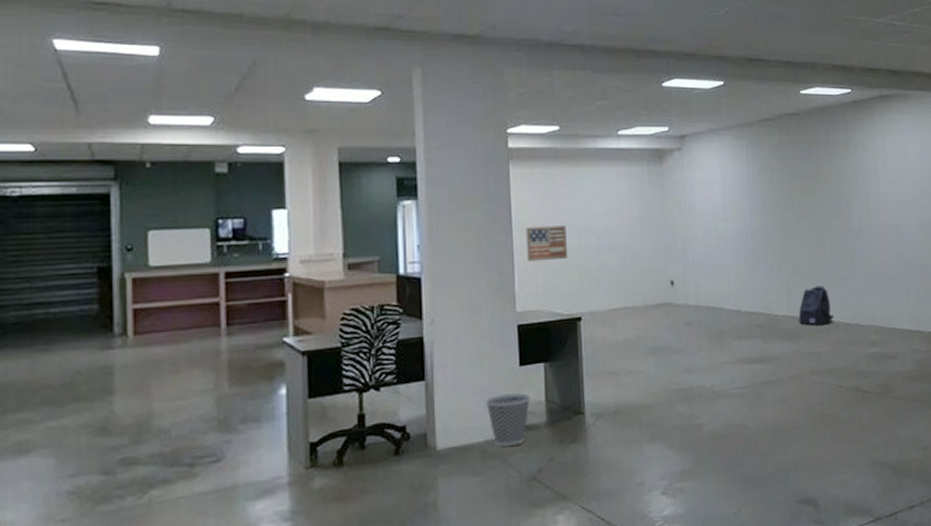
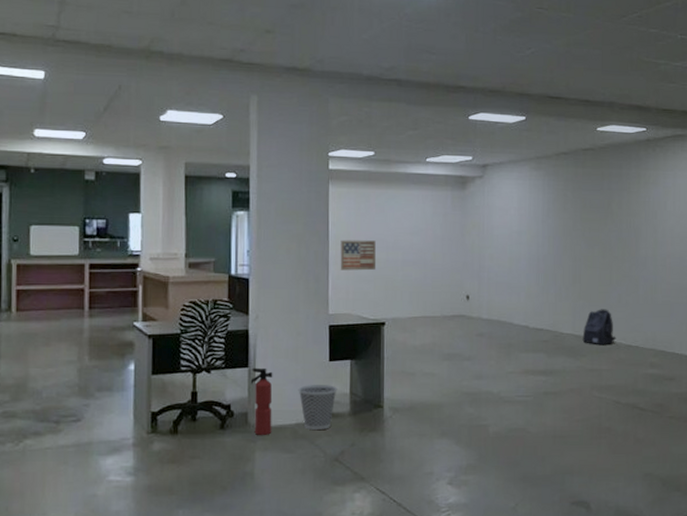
fire extinguisher: none [428,379,457,459] -> present [250,367,273,436]

